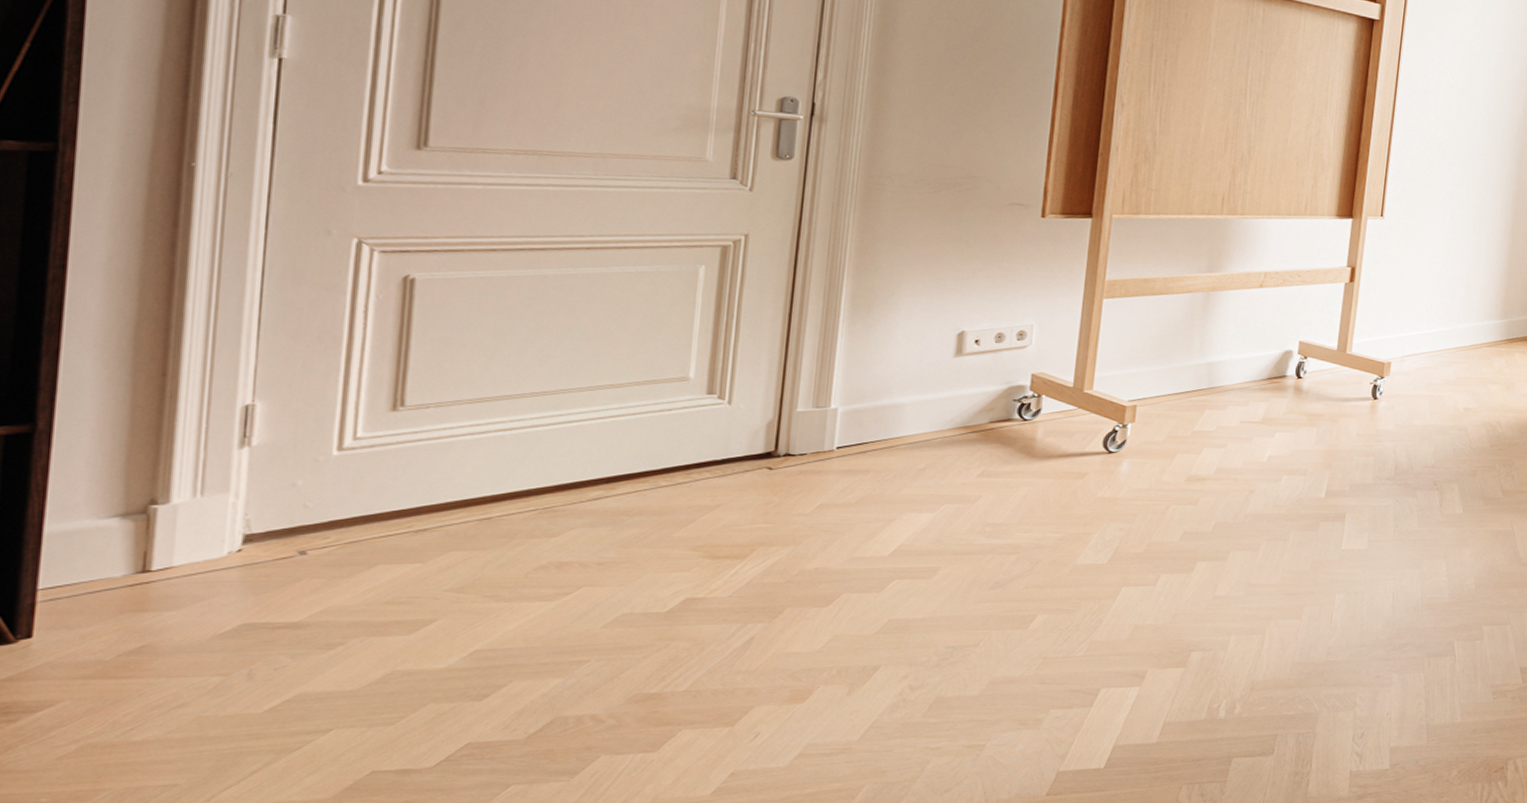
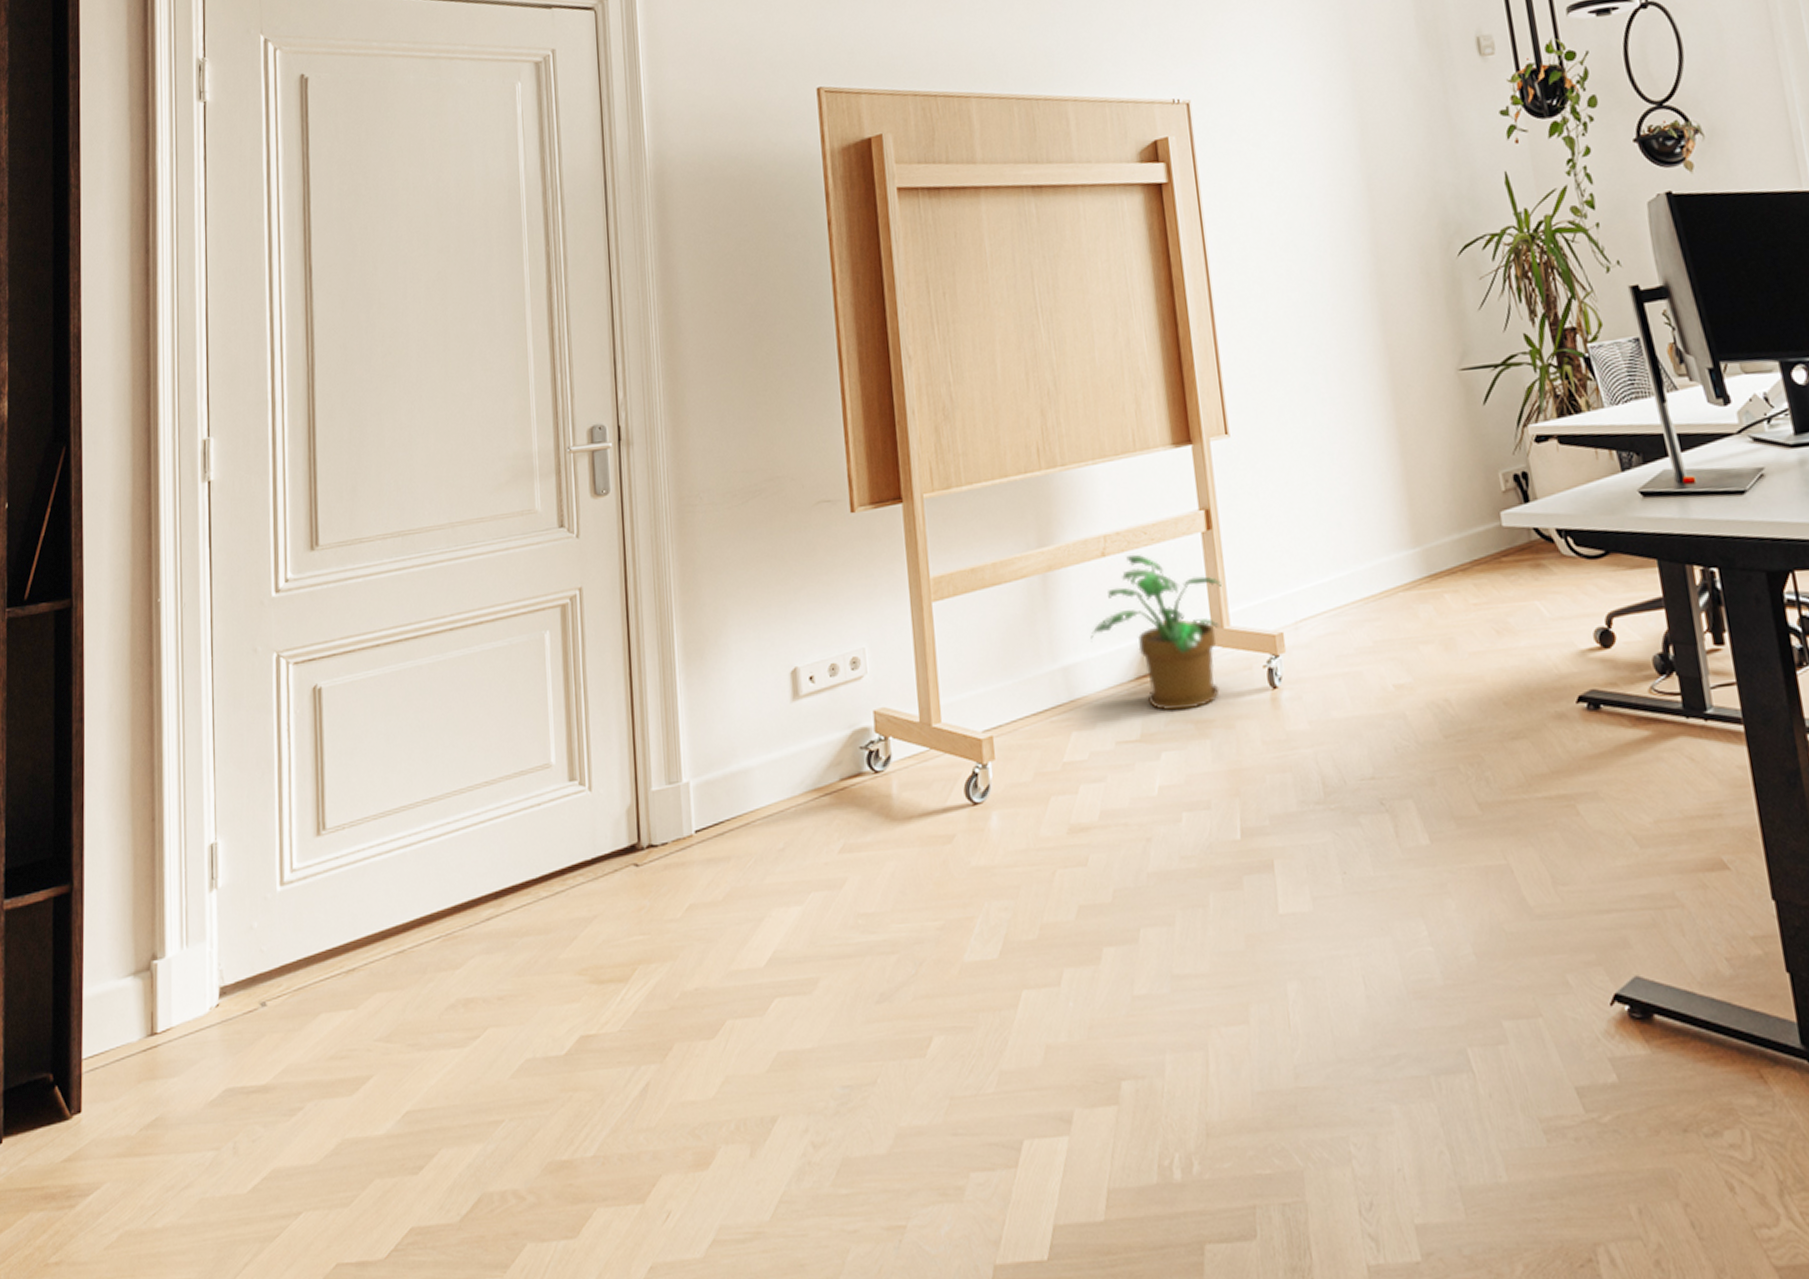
potted plant: none [1236,289,1352,406] -> present [1090,554,1221,711]

